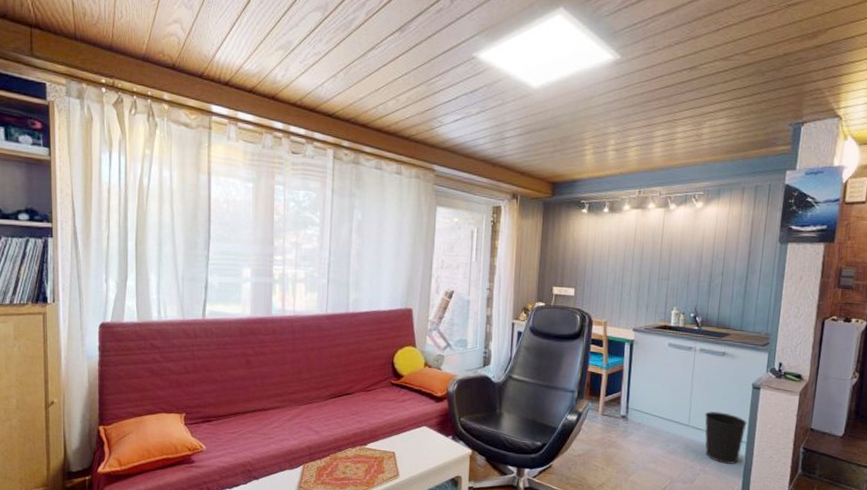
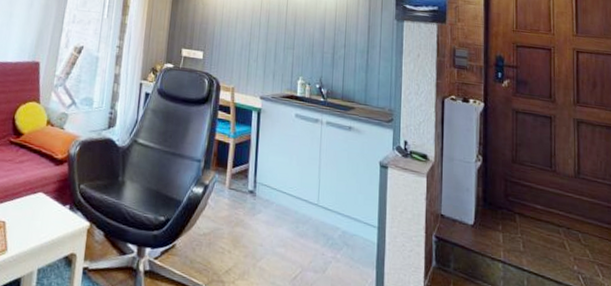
wastebasket: present [705,411,747,465] -> none [334,190,377,253]

